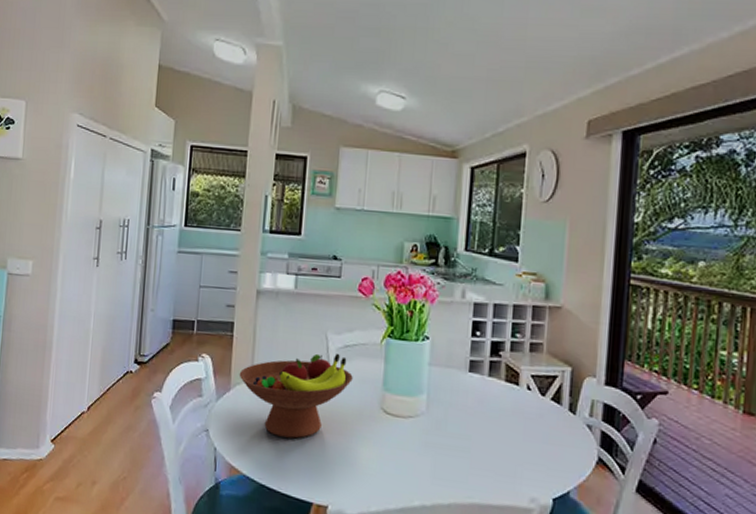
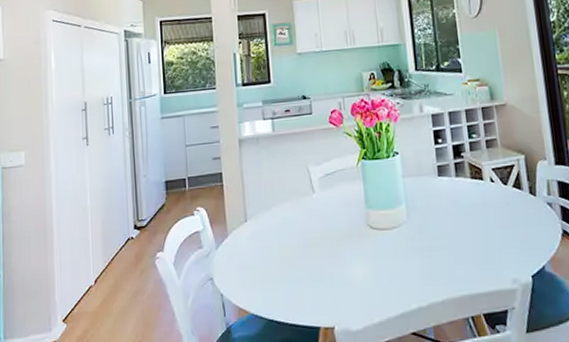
fruit bowl: present [239,353,353,439] -> none [233,182,338,271]

